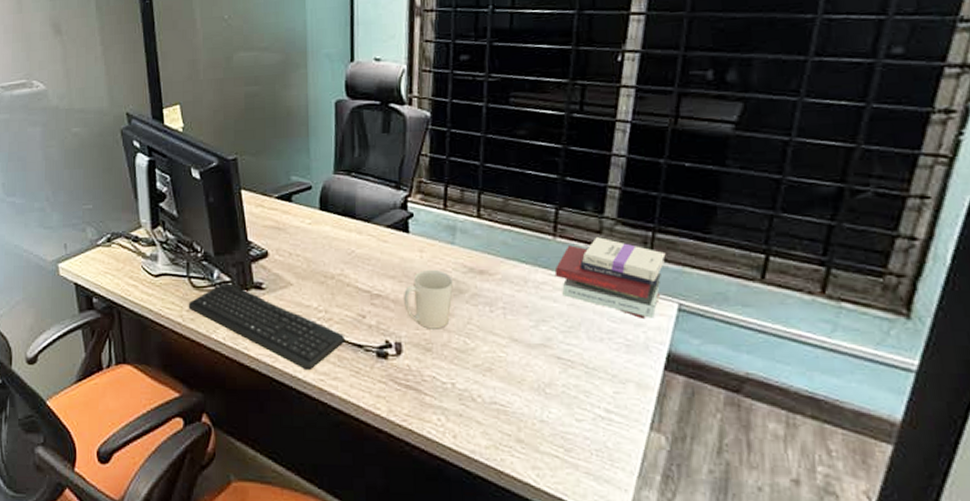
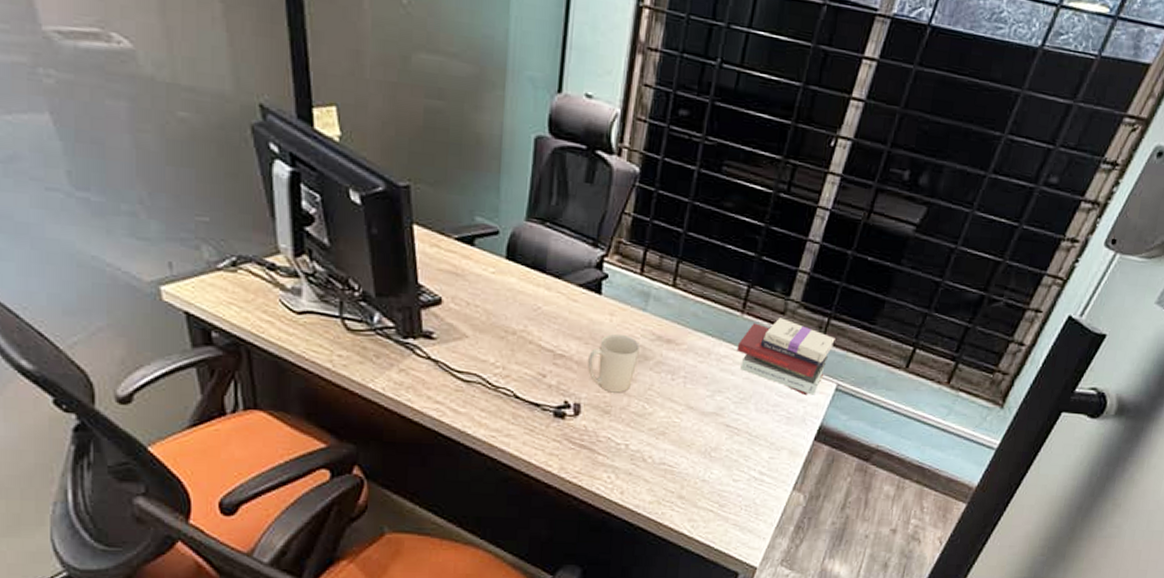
computer keyboard: present [189,283,344,369] -> none [341,328,521,425]

